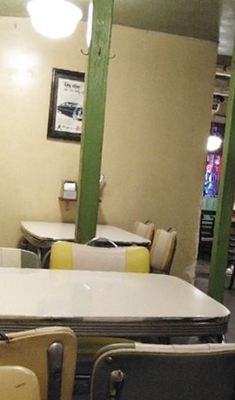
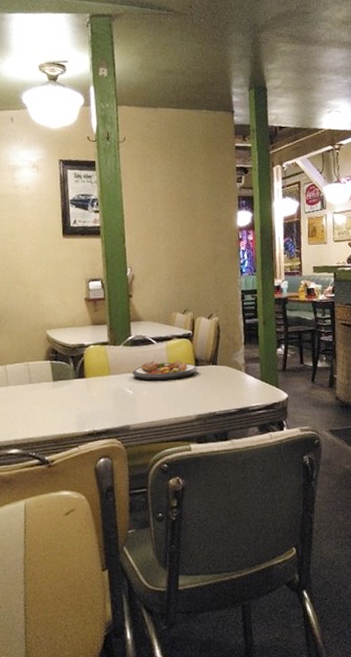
plate: none [92,262,152,283] -> present [132,360,198,381]

